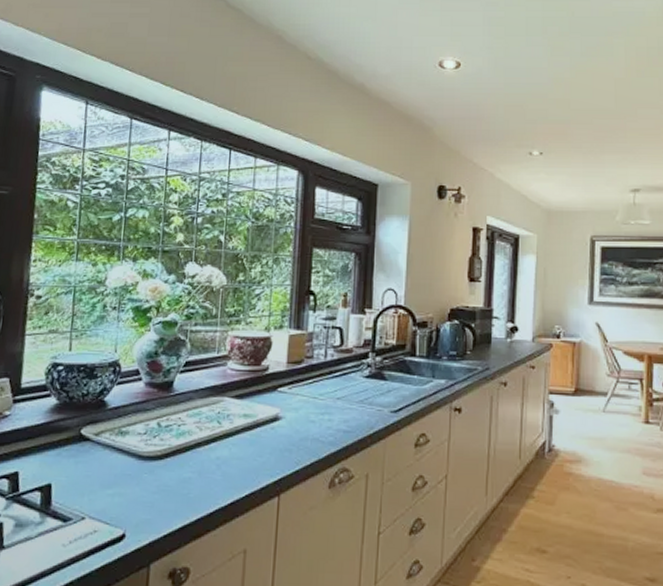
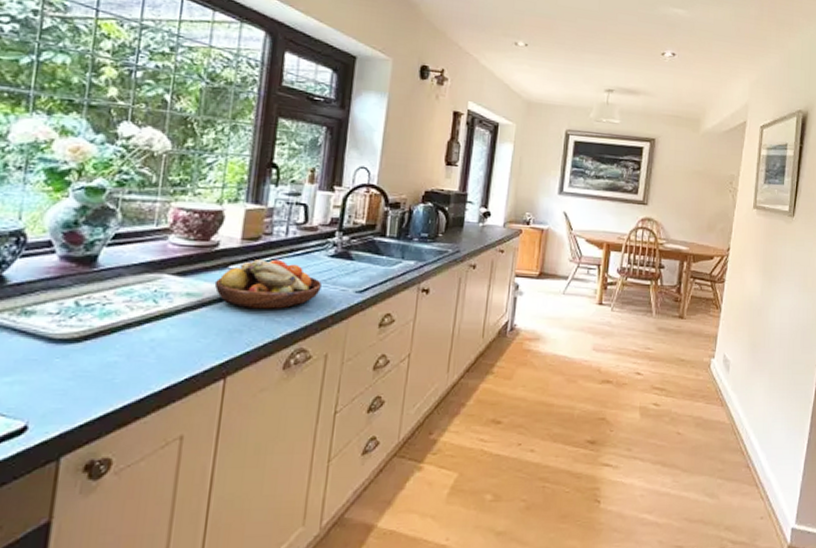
fruit bowl: none [266,381,359,429] -> present [214,259,321,309]

